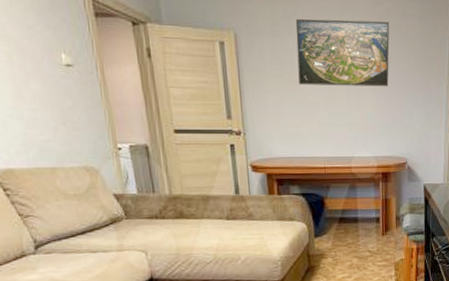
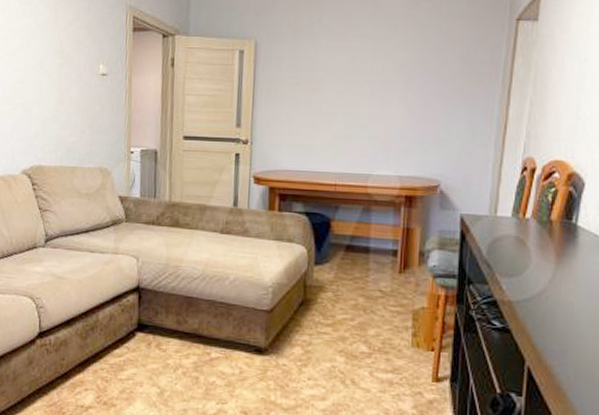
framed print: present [295,18,390,87] -> none [316,23,429,96]

